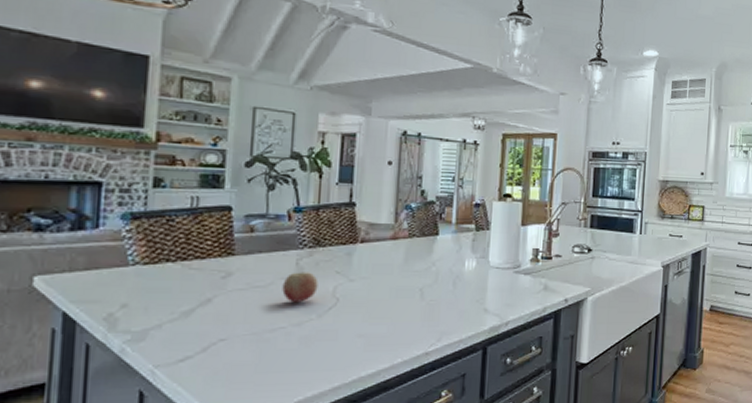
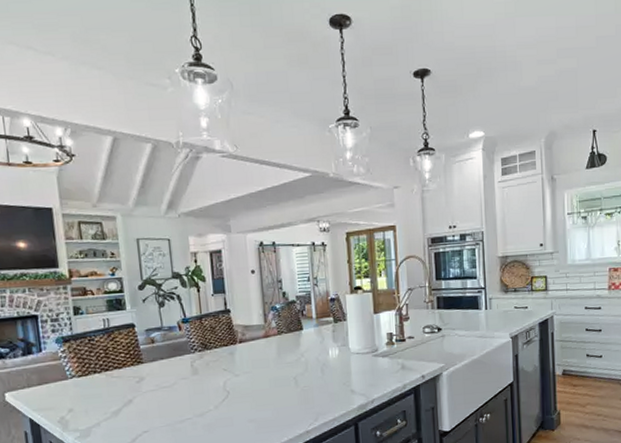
fruit: present [282,272,318,302] -> none [183,371,211,398]

